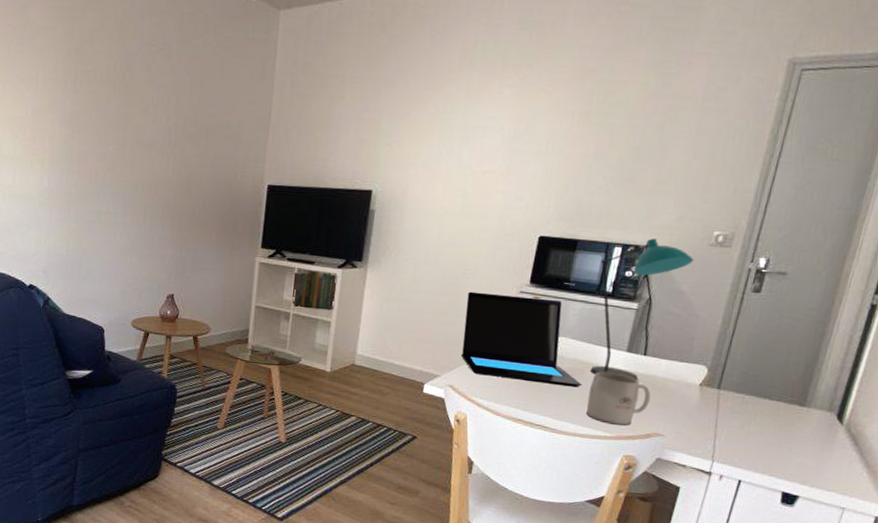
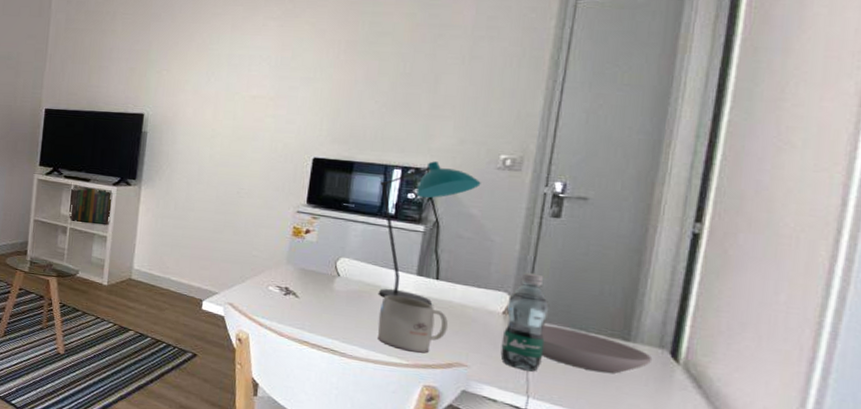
laptop: present [460,291,582,387] -> none [239,210,371,310]
bottle: none [693,346,741,438] -> present [500,272,550,372]
bowl: none [729,394,822,436] -> present [541,324,653,373]

